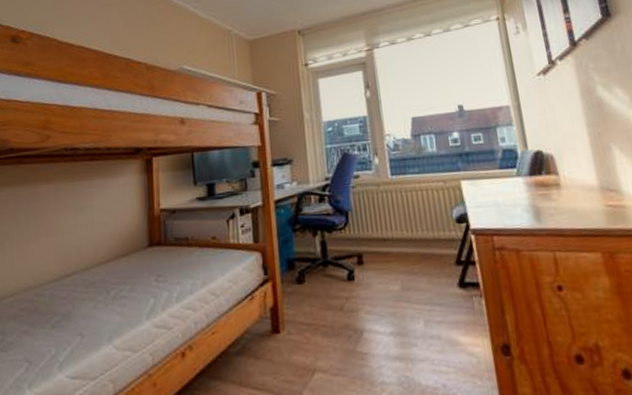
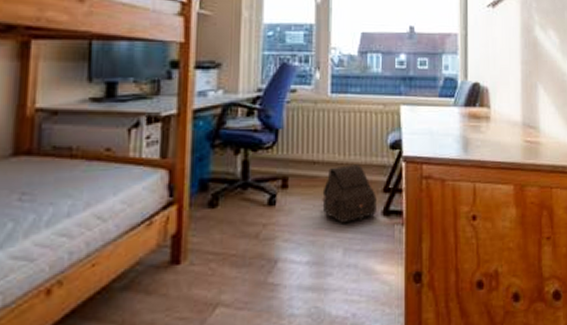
satchel: none [396,239,452,295] -> present [322,164,377,223]

